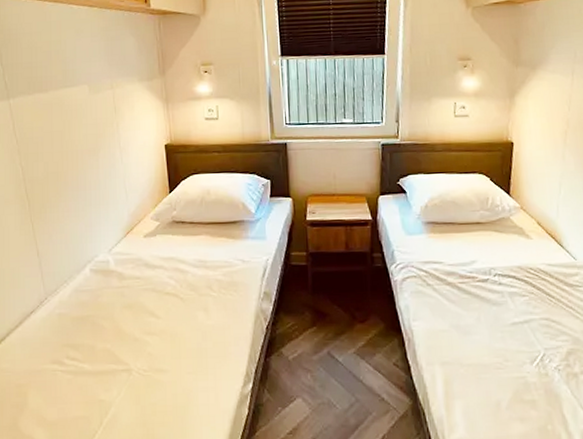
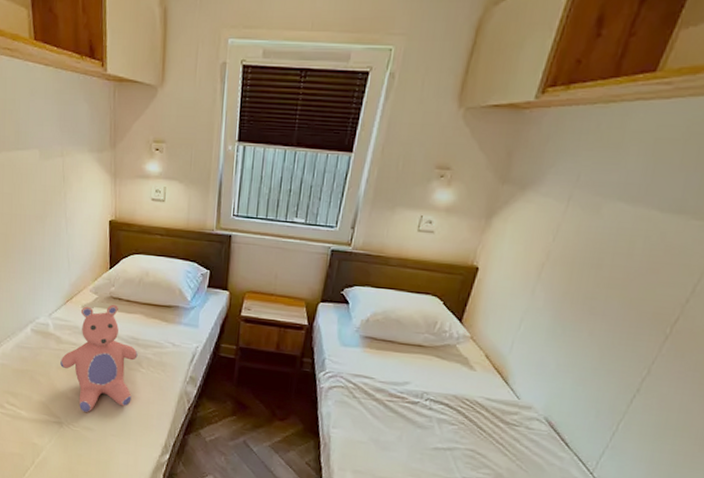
teddy bear: none [125,228,207,352] -> present [60,304,138,413]

